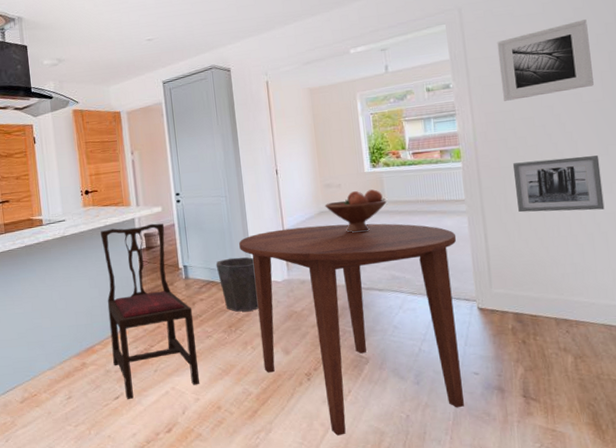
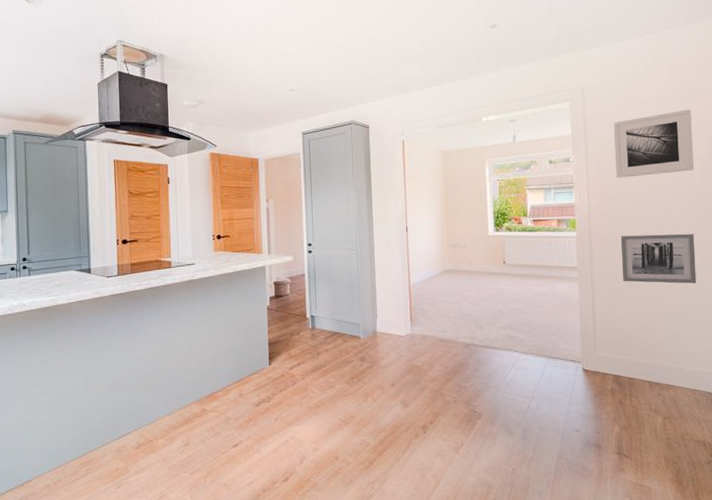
dining chair: present [100,223,199,400] -> none [230,272,319,448]
waste bin: present [215,257,259,312] -> none [342,310,381,364]
dining table: present [239,223,464,436] -> none [366,283,568,487]
fruit bowl: present [325,189,387,233] -> none [450,252,507,293]

